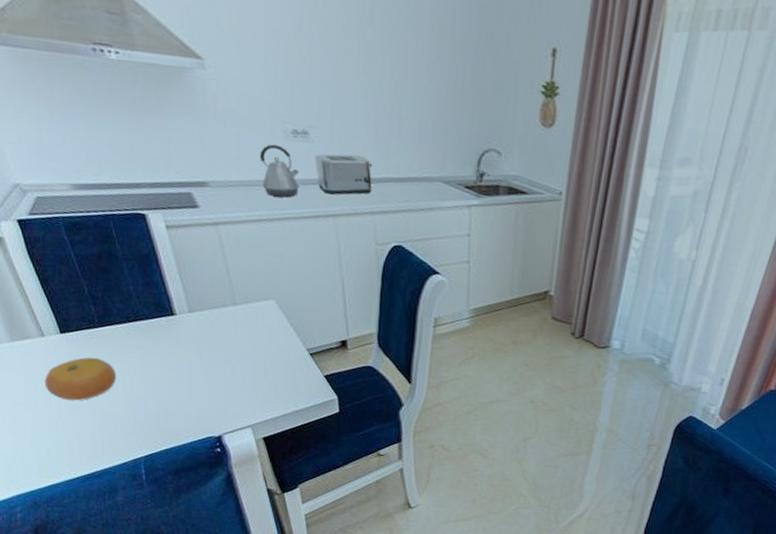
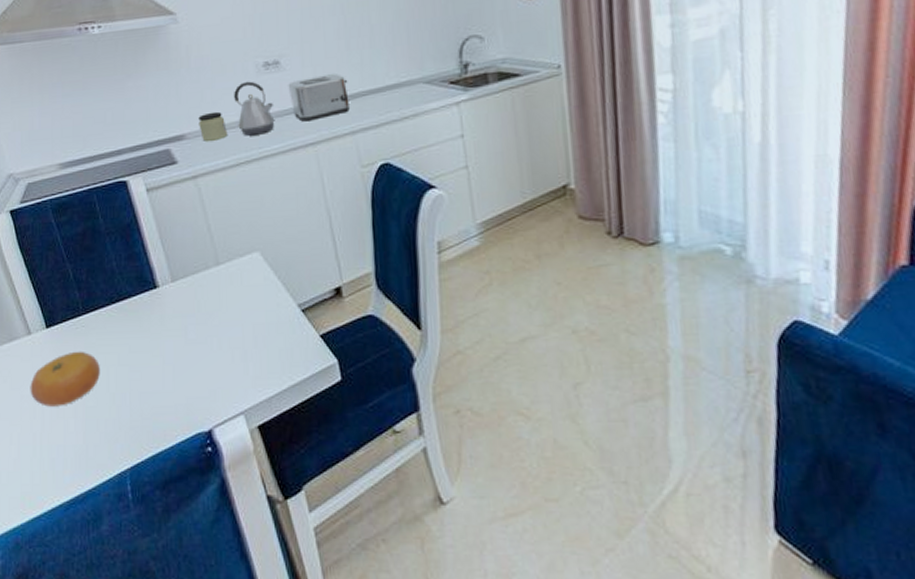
jar: none [222,166,252,194] -> present [198,111,228,141]

